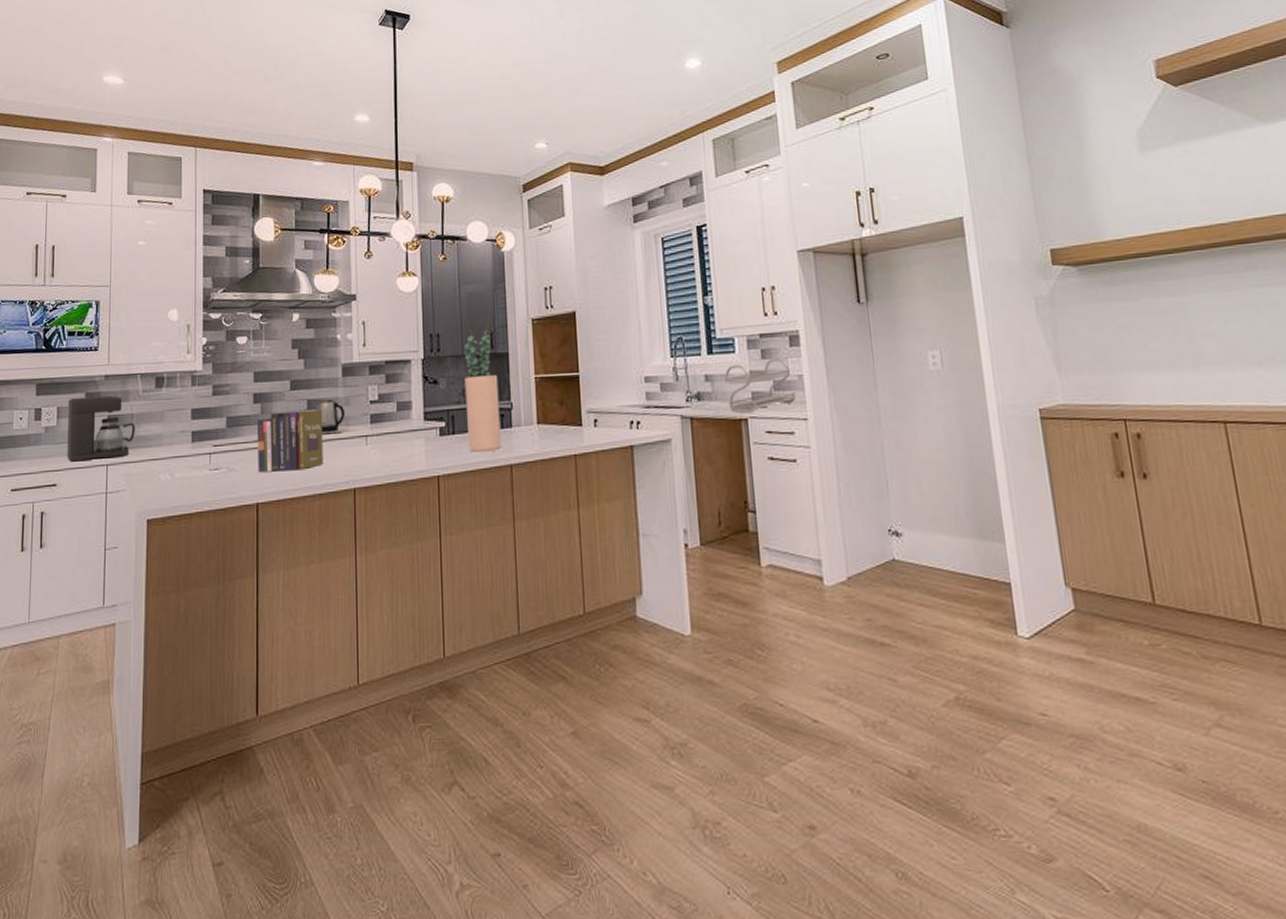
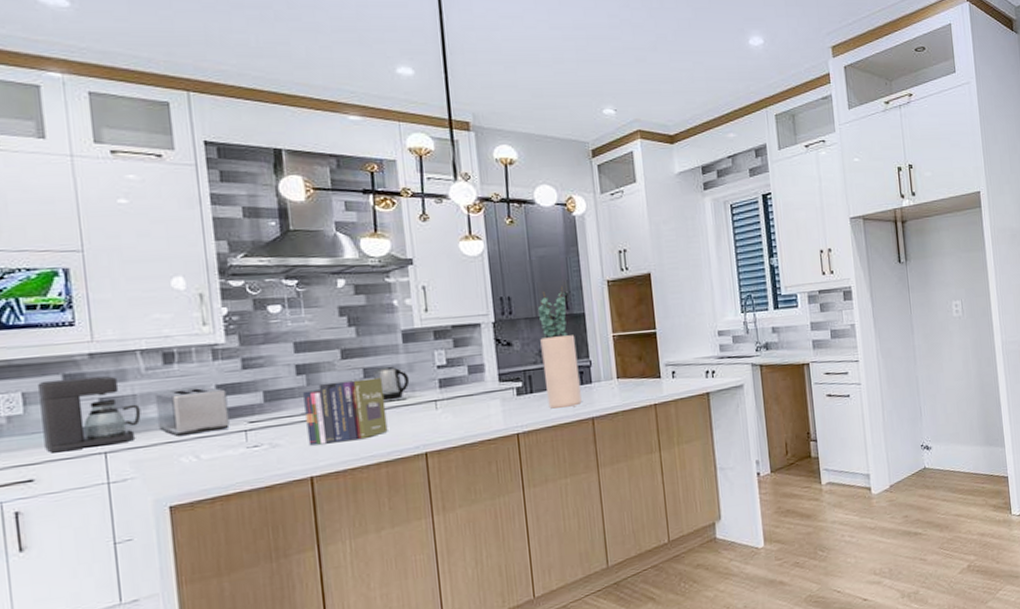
toaster: none [146,409,199,454] -> present [154,386,230,436]
dish rack: present [724,357,797,414] -> none [789,310,850,359]

